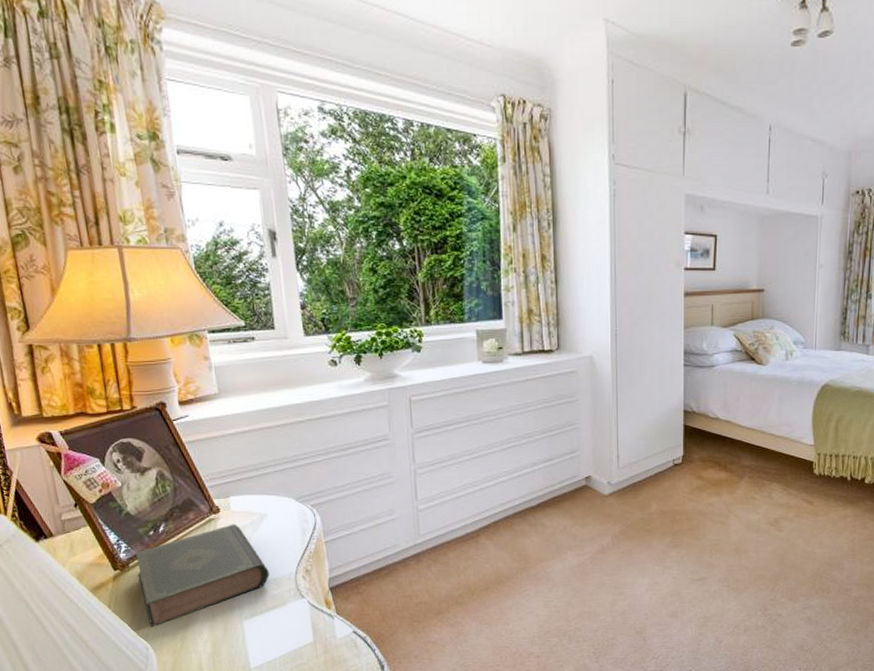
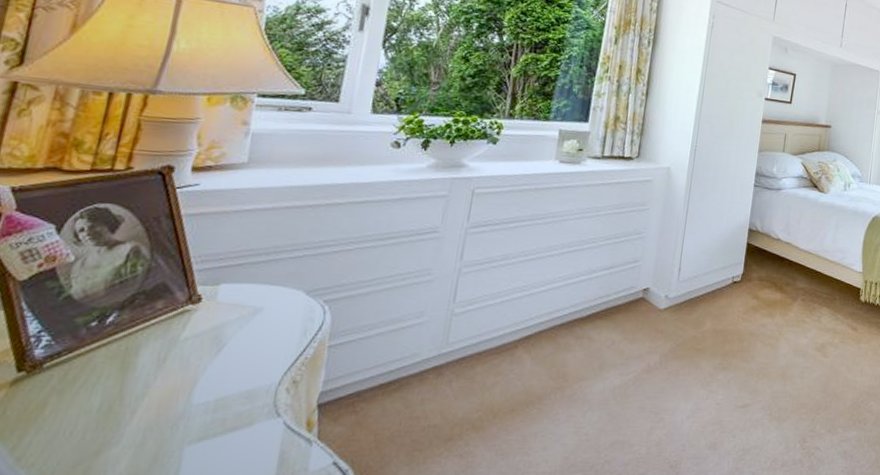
book: present [136,524,270,628] -> none [41,318,243,455]

